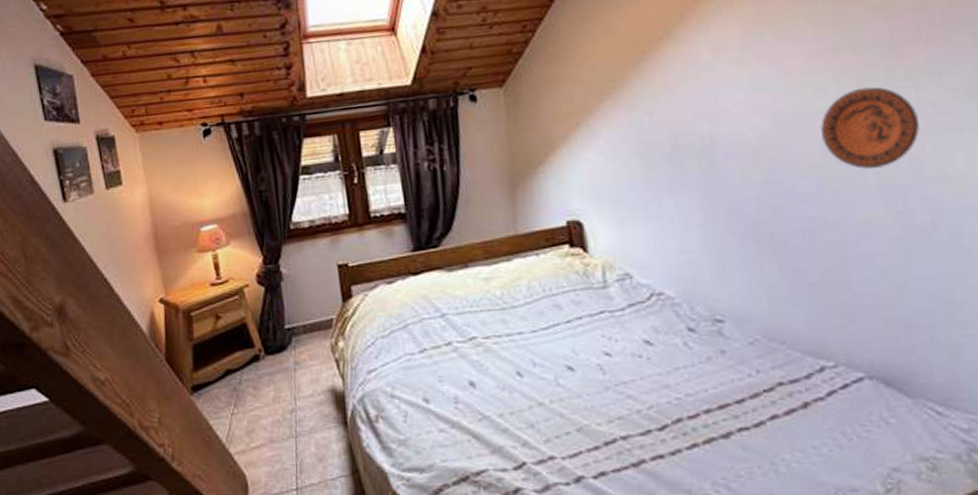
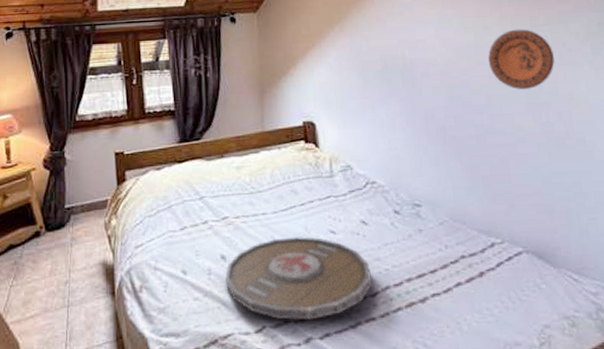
serving tray: none [474,359,659,457] -> present [224,236,372,320]

